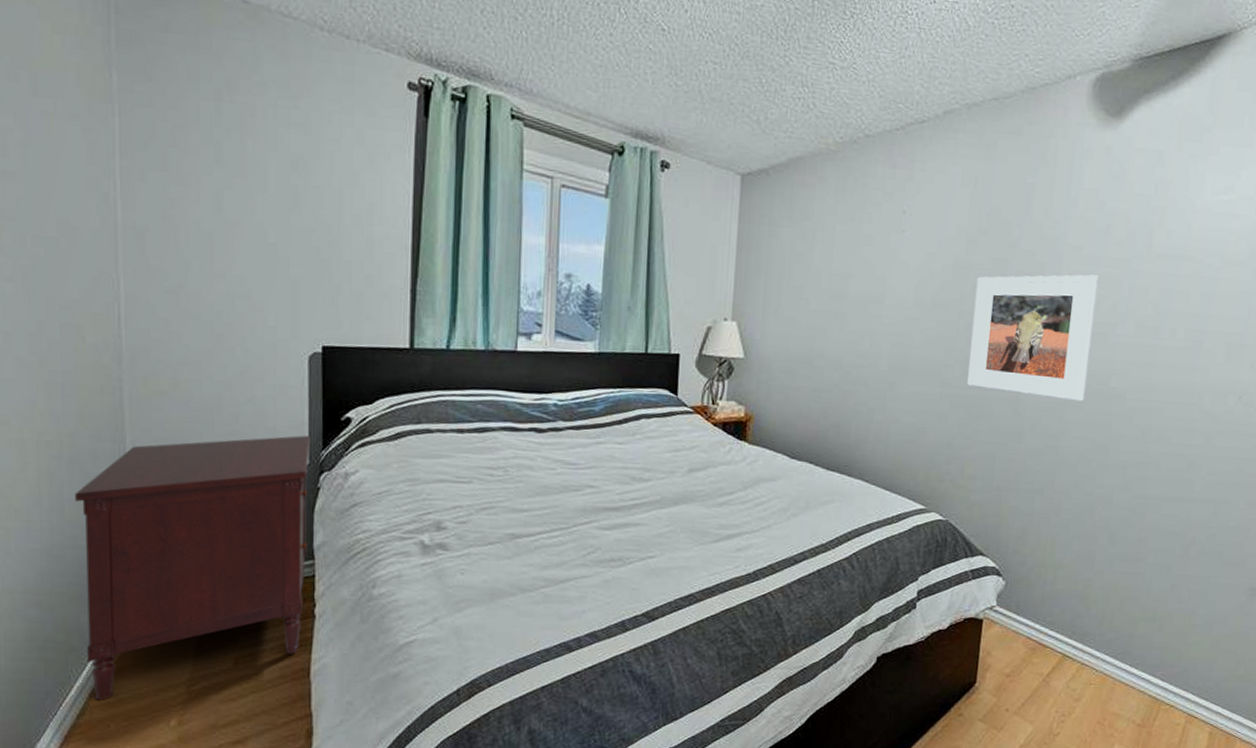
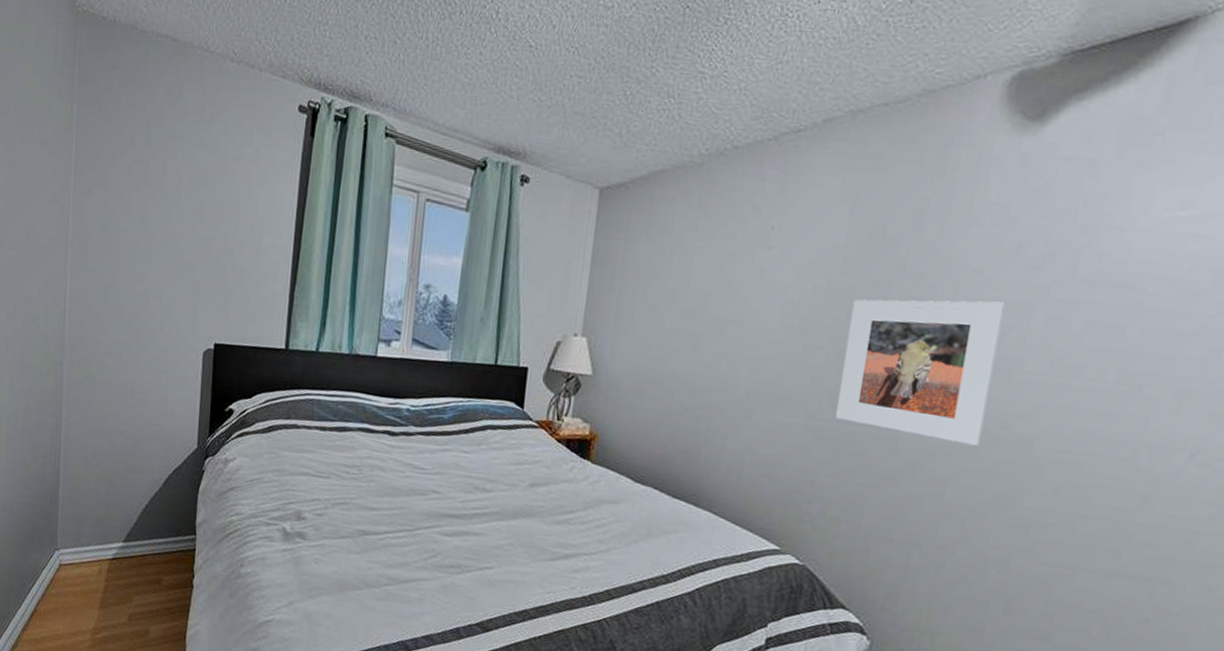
dresser: present [74,435,310,701] -> none [23,421,200,636]

